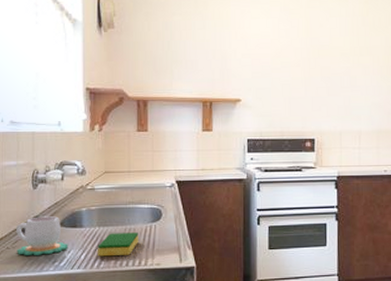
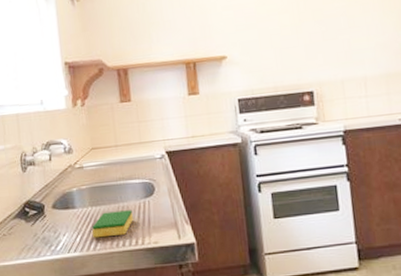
mug: present [16,216,68,255] -> none [10,199,63,241]

